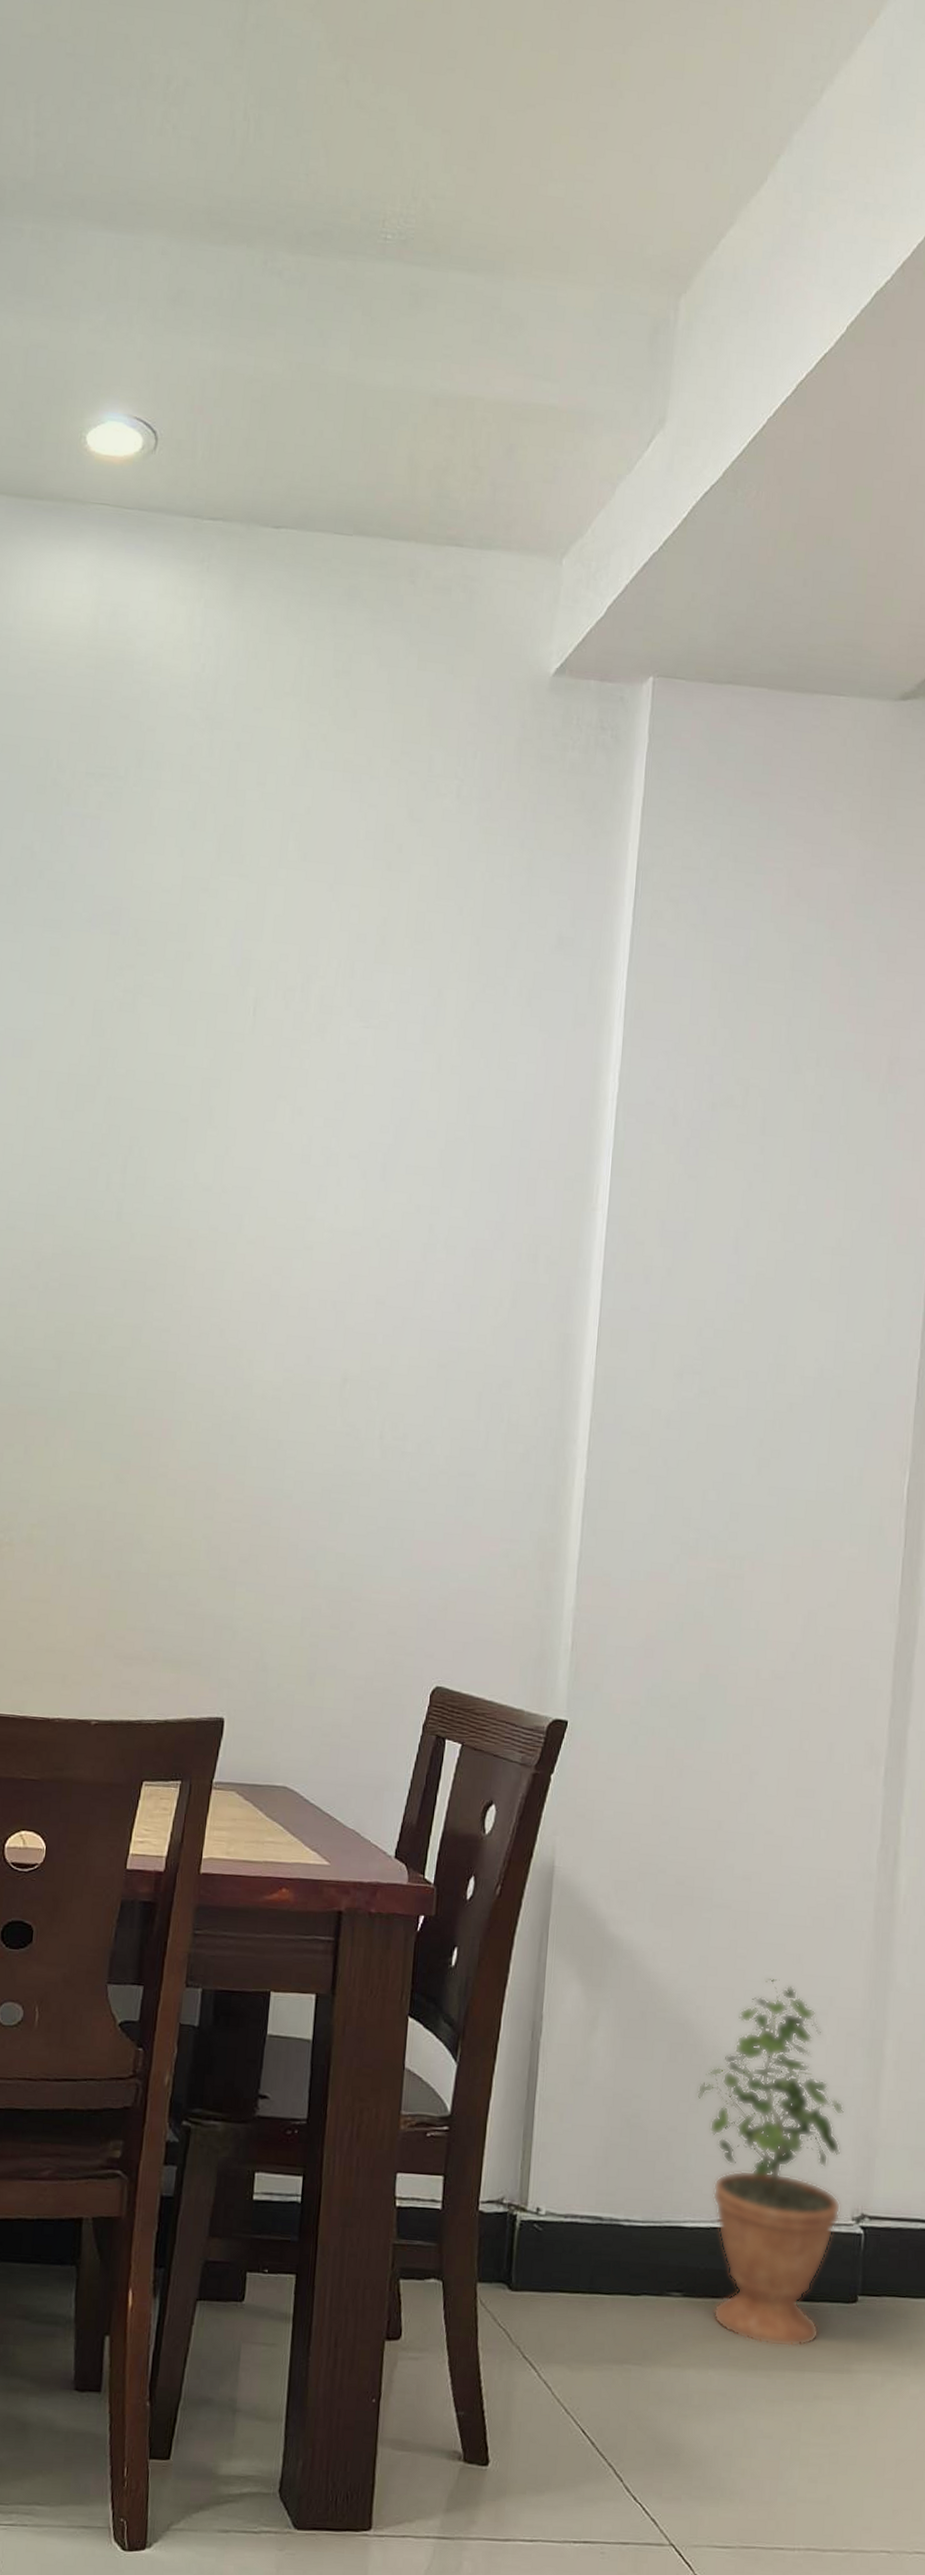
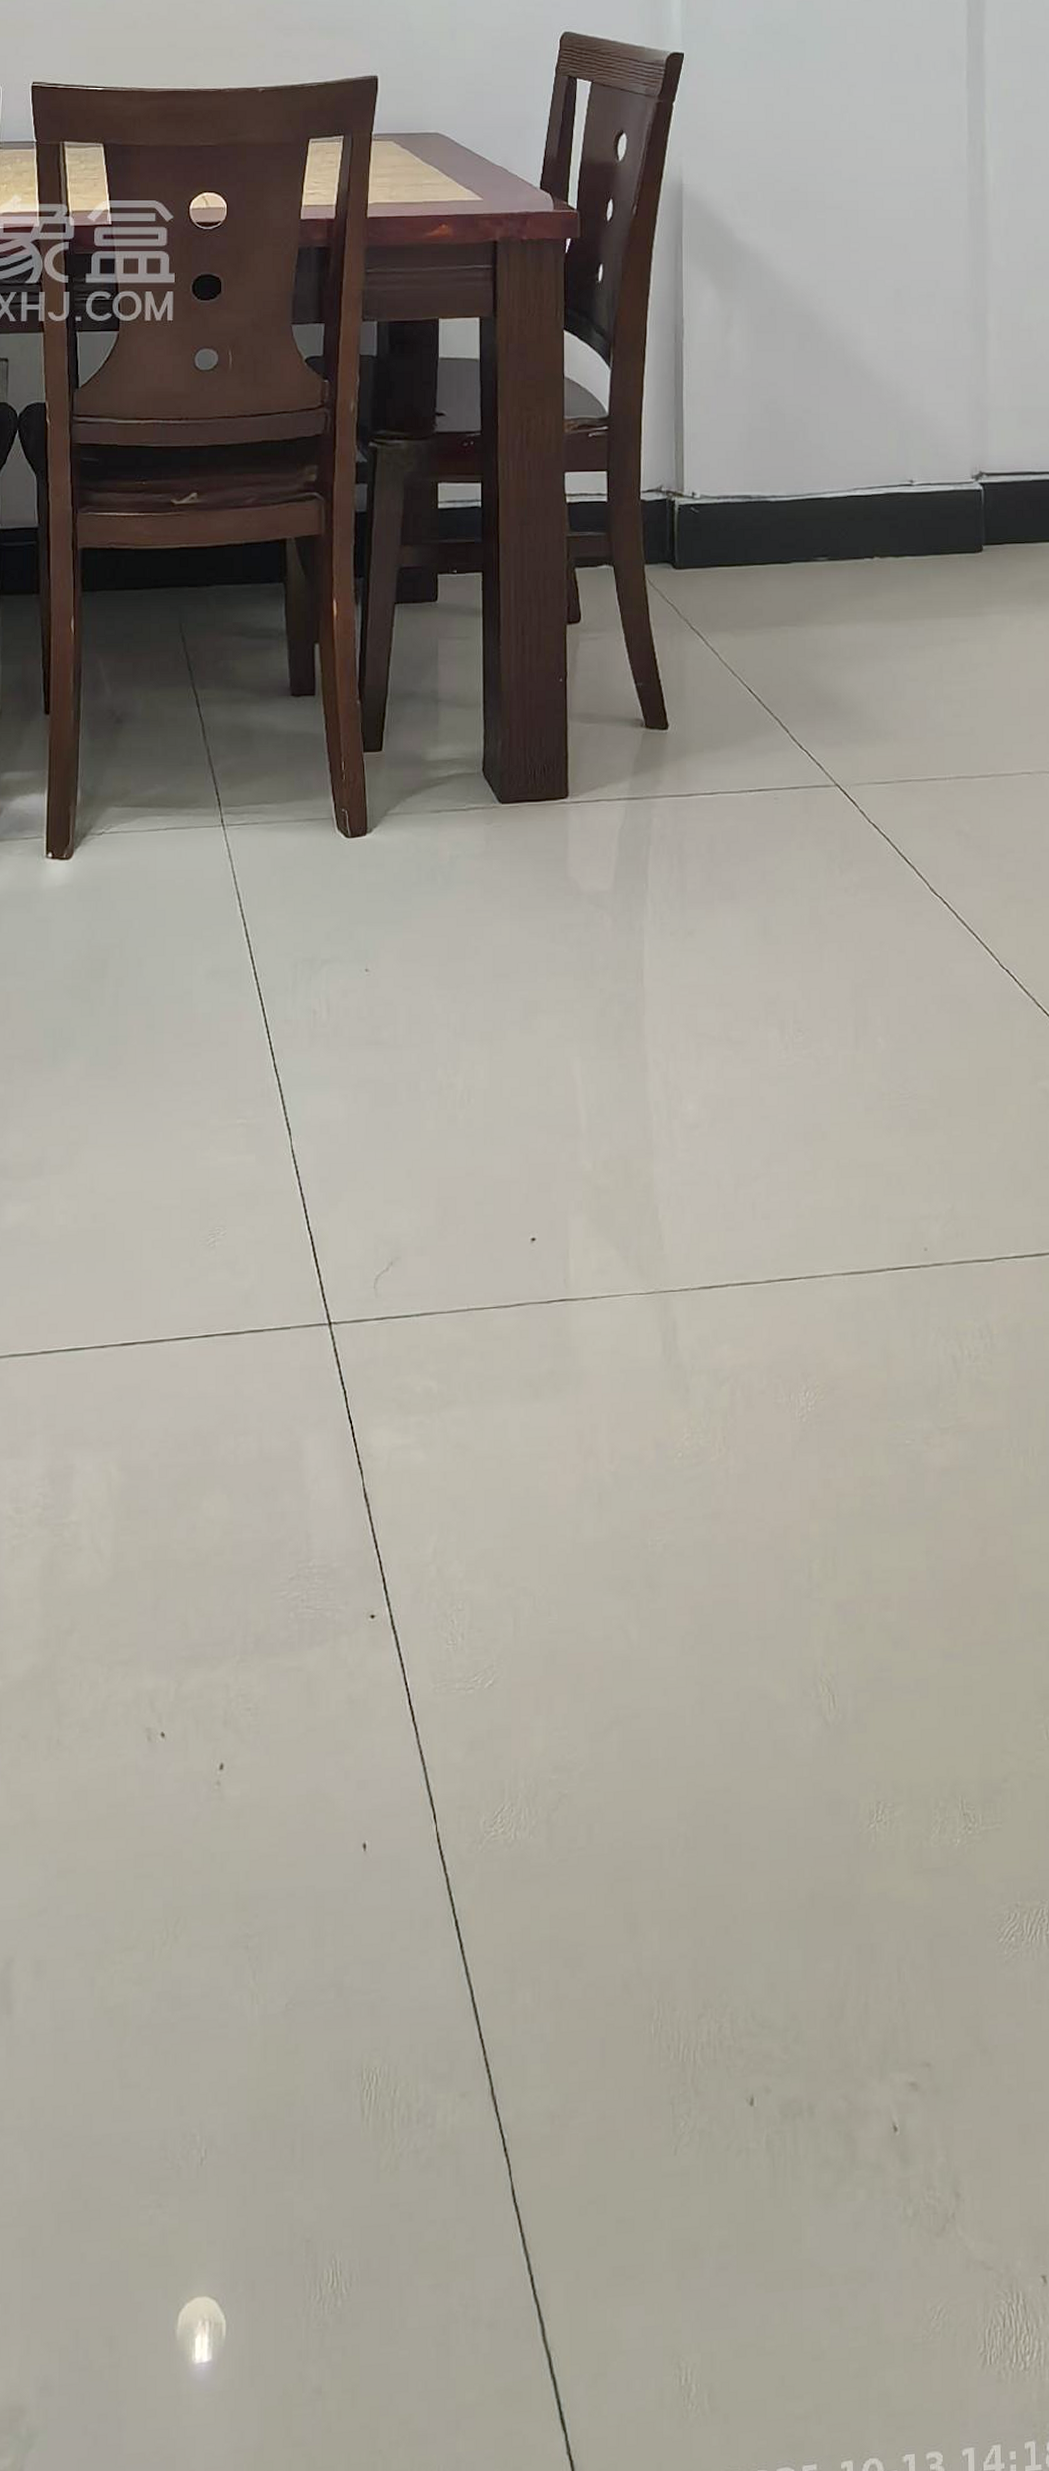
potted plant: present [697,1979,844,2347] -> none [826,269,961,598]

